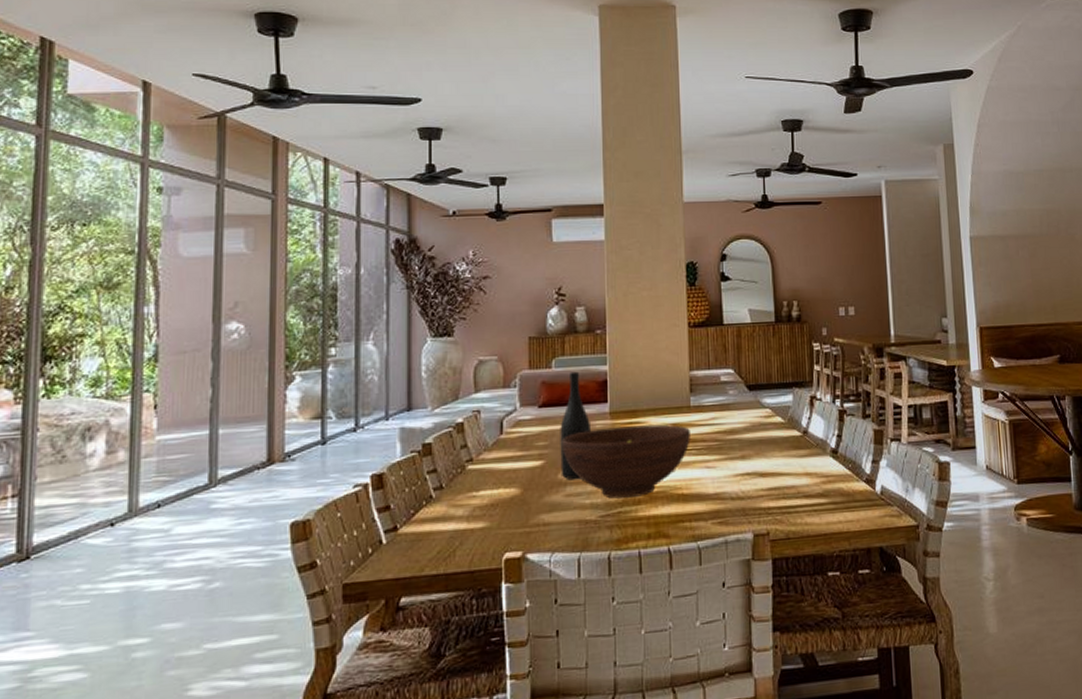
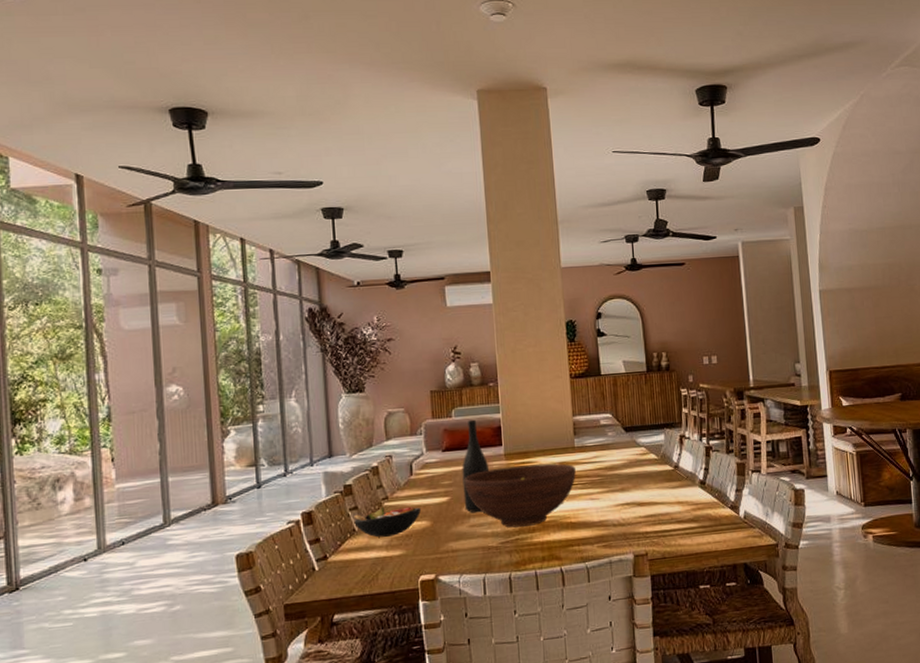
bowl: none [432,470,511,506] -> present [354,506,422,538]

